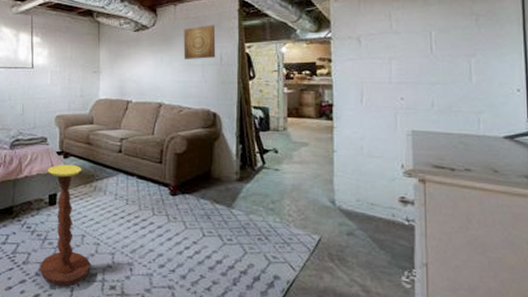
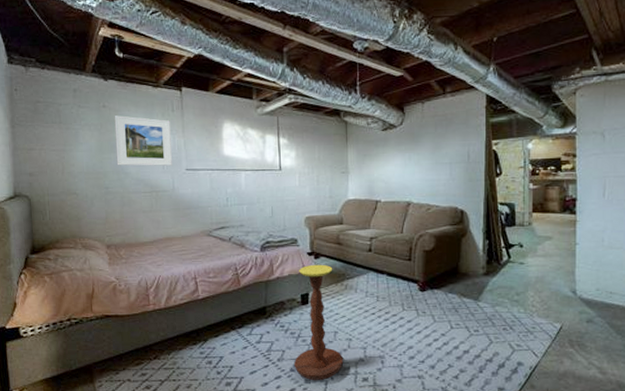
wall art: present [183,25,216,59] -> none [431,122,464,158]

